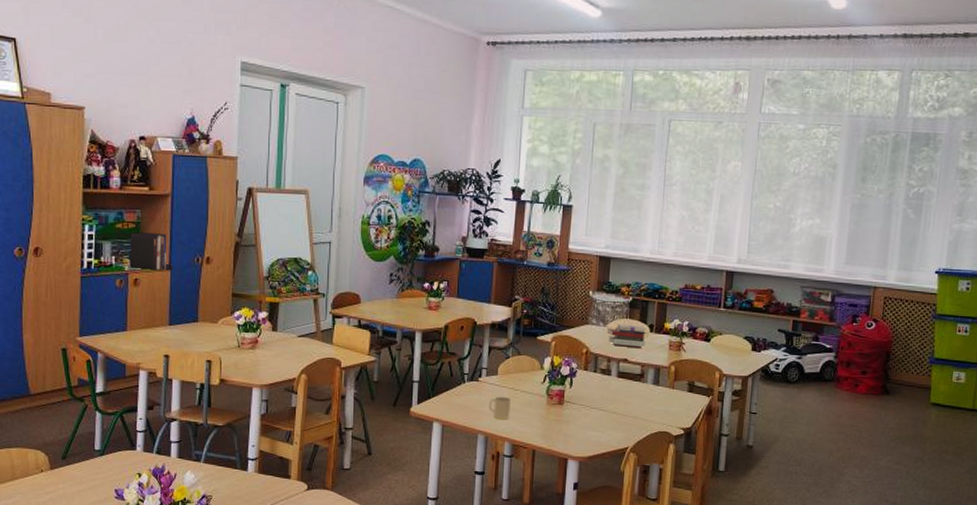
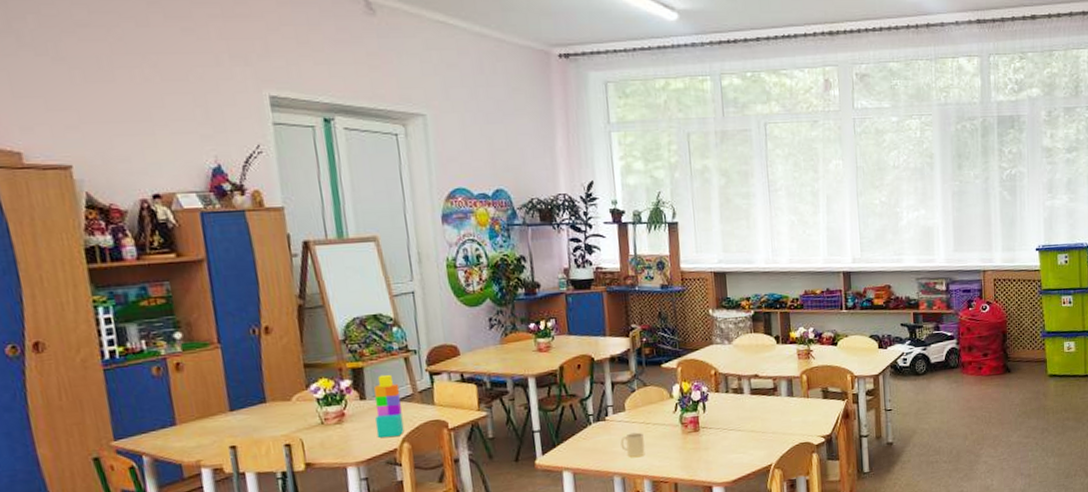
books: present [129,232,173,271] -> none [160,306,224,352]
toy blocks: none [281,311,306,368] -> present [374,374,405,438]
books: present [607,323,646,349] -> none [733,338,774,363]

